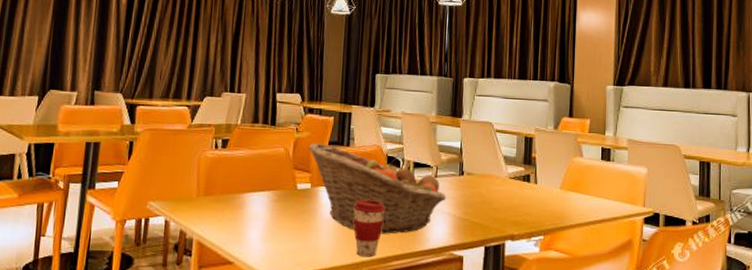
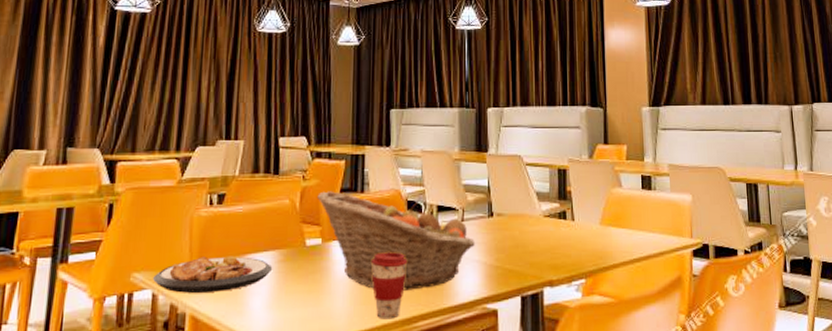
plate: none [166,192,268,223] -> present [153,255,273,293]

